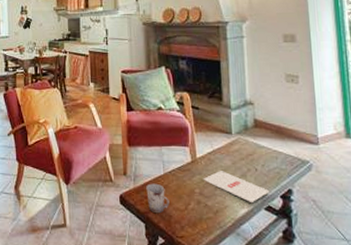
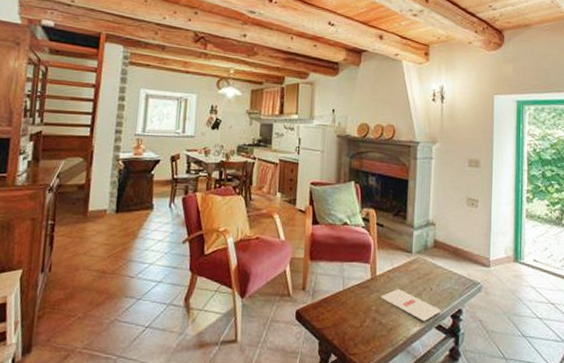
cup: present [146,183,170,214] -> none [323,299,346,331]

